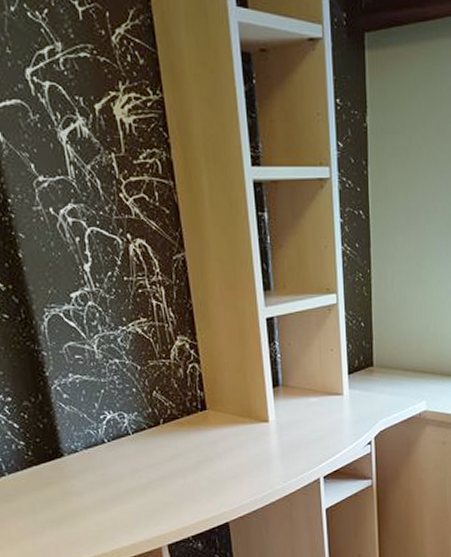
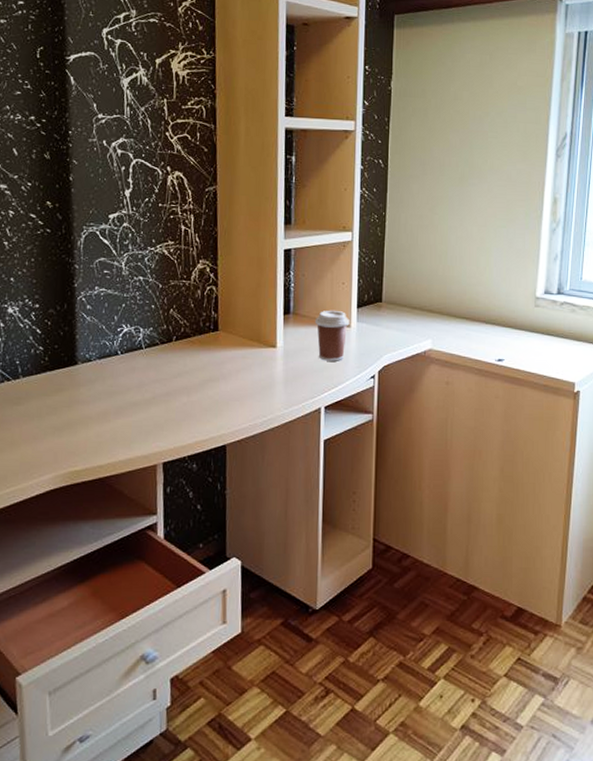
coffee cup: none [305,378,342,431] -> present [314,310,350,361]

